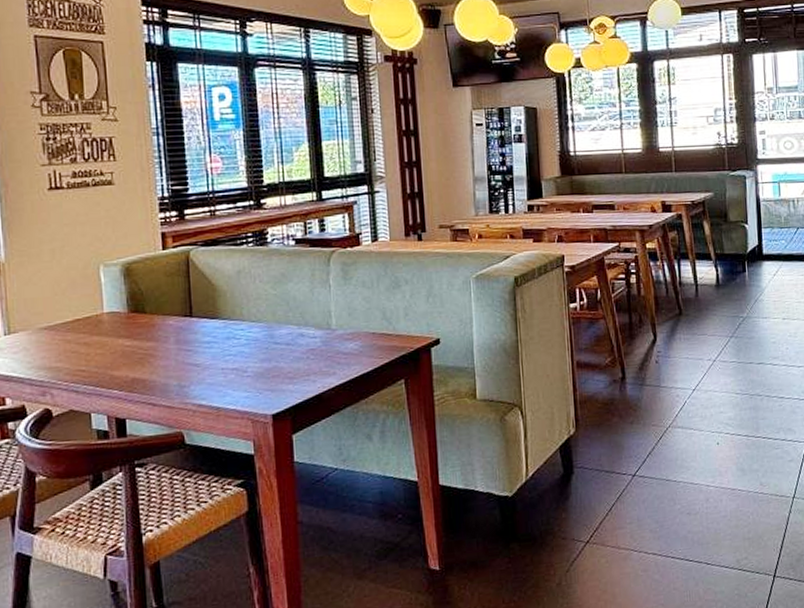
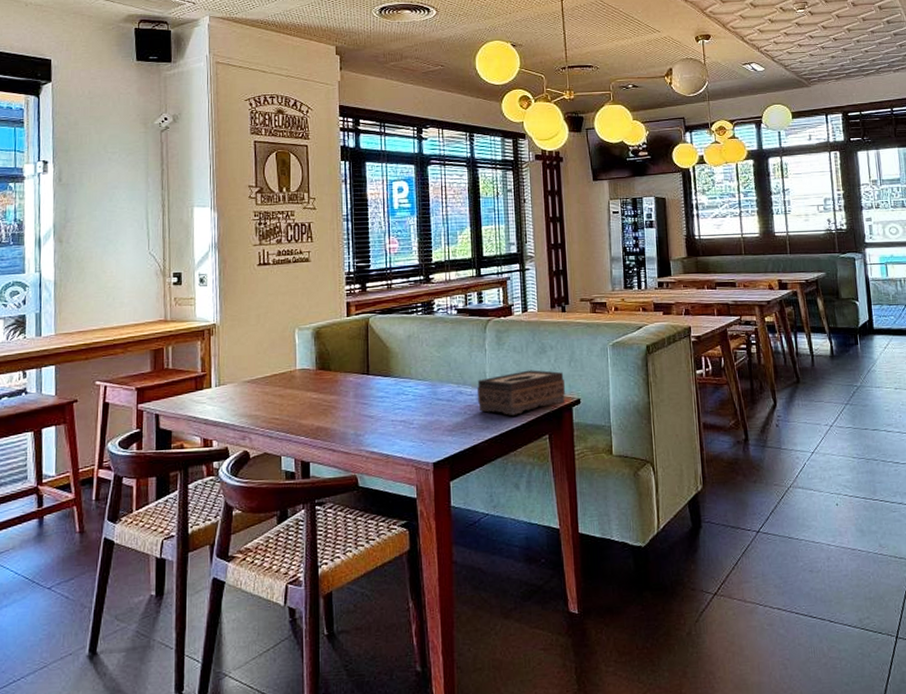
tissue box: none [321,307,424,359] -> present [477,370,566,415]

